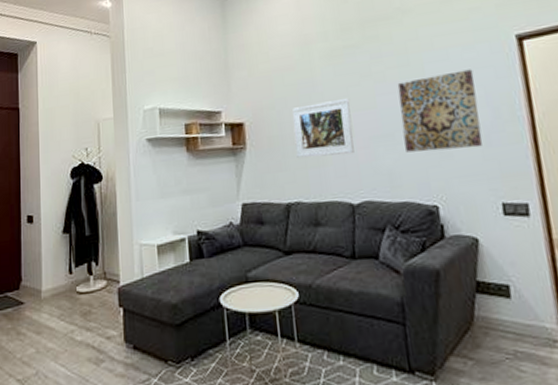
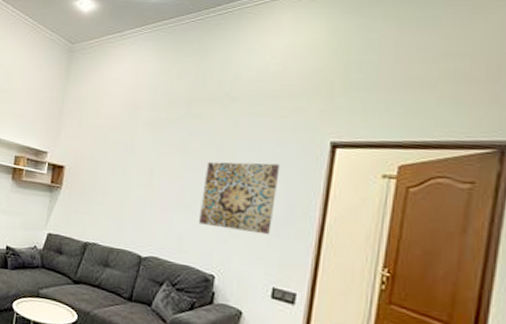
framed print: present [292,99,355,159] -> none [103,163,160,214]

